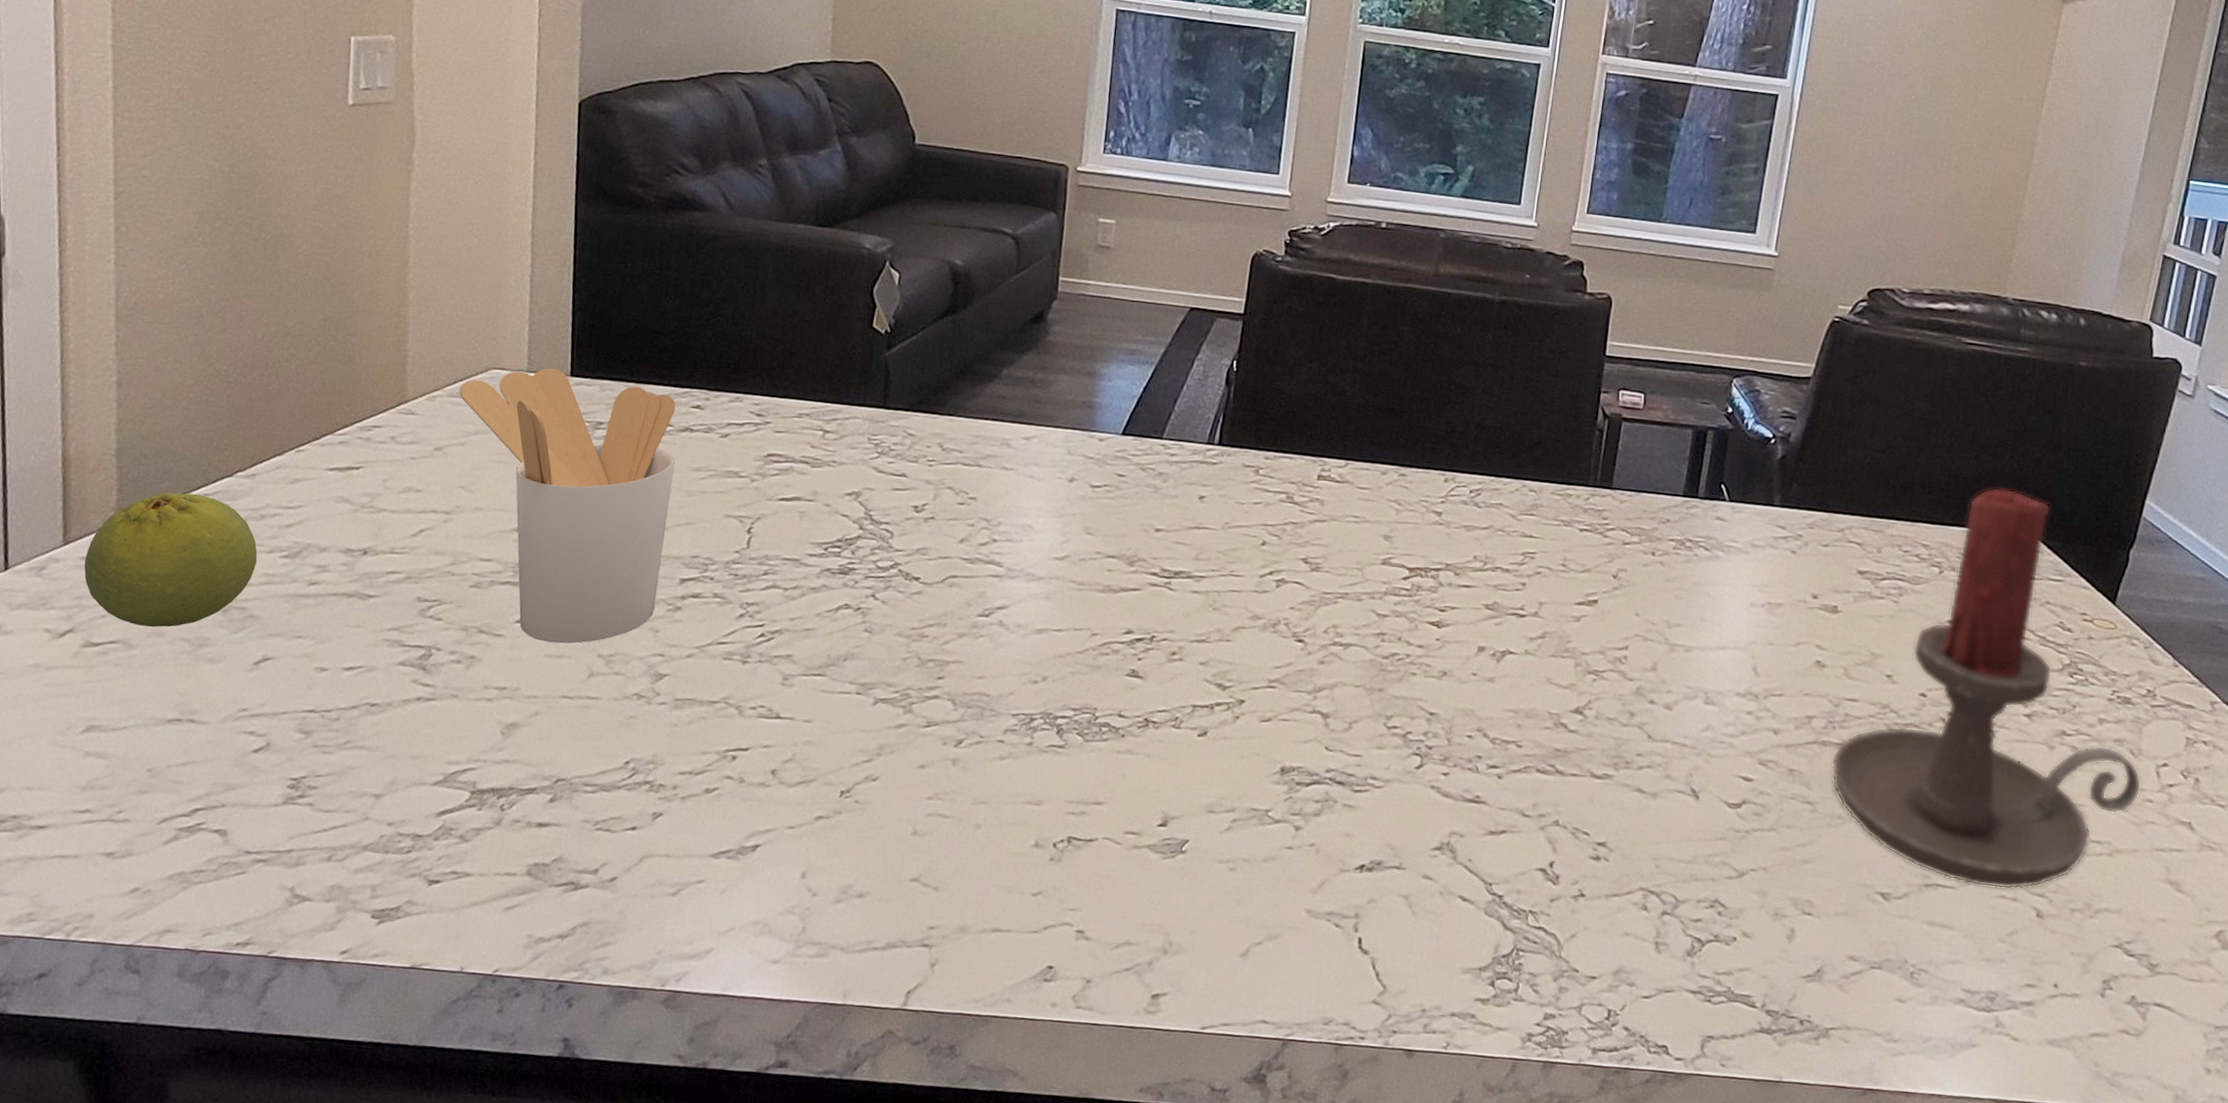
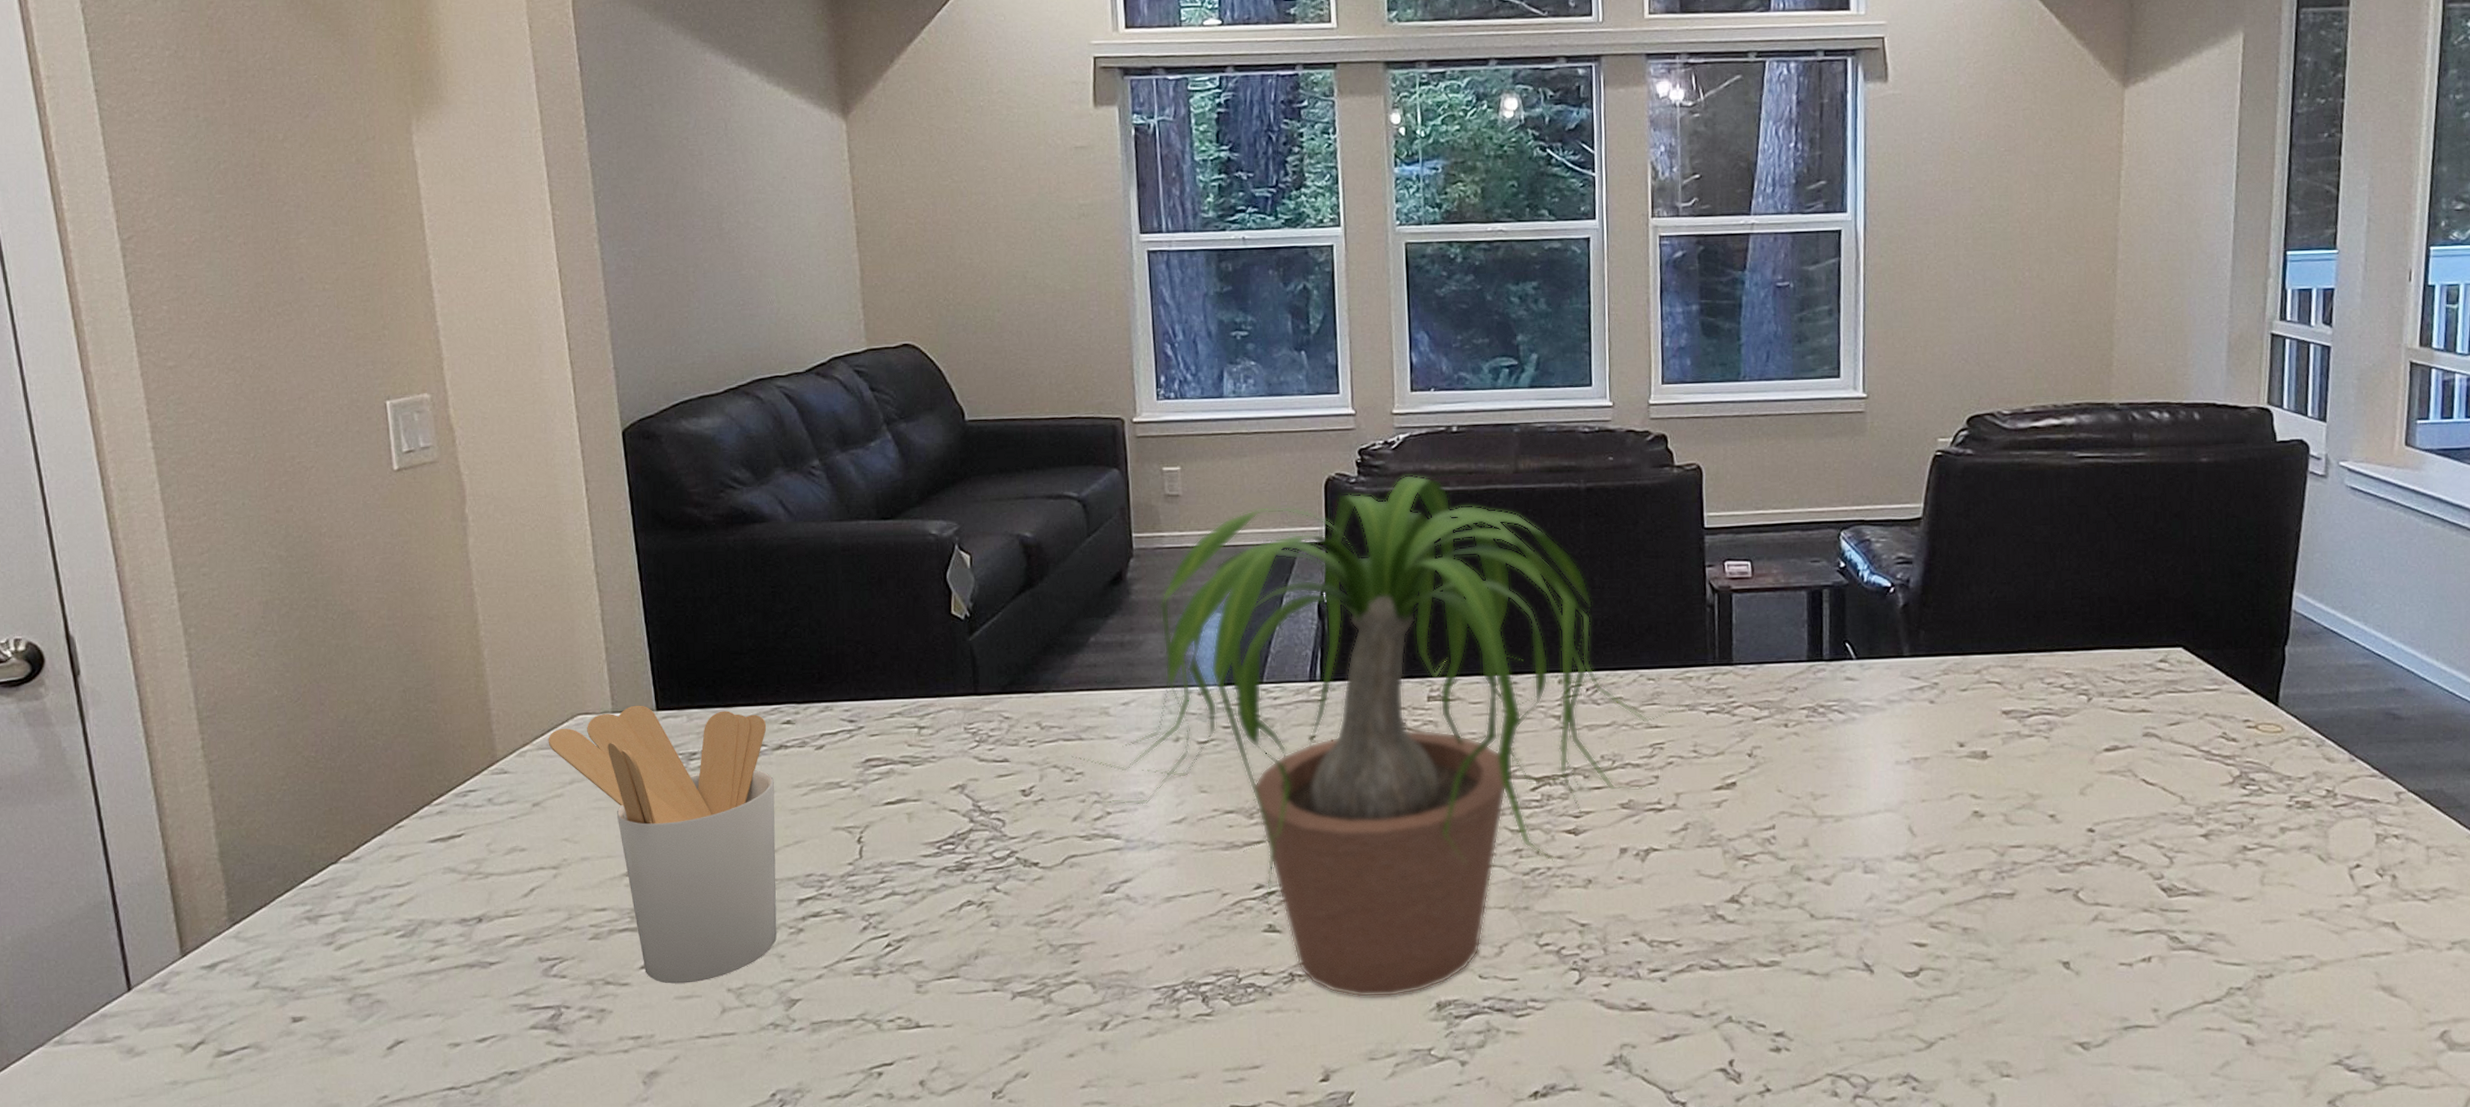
fruit: present [84,492,258,627] -> none [204,886,375,1027]
potted plant: none [967,261,1568,756] -> present [1071,474,1692,998]
candle holder: present [1831,487,2142,890] -> none [2006,602,2337,1022]

